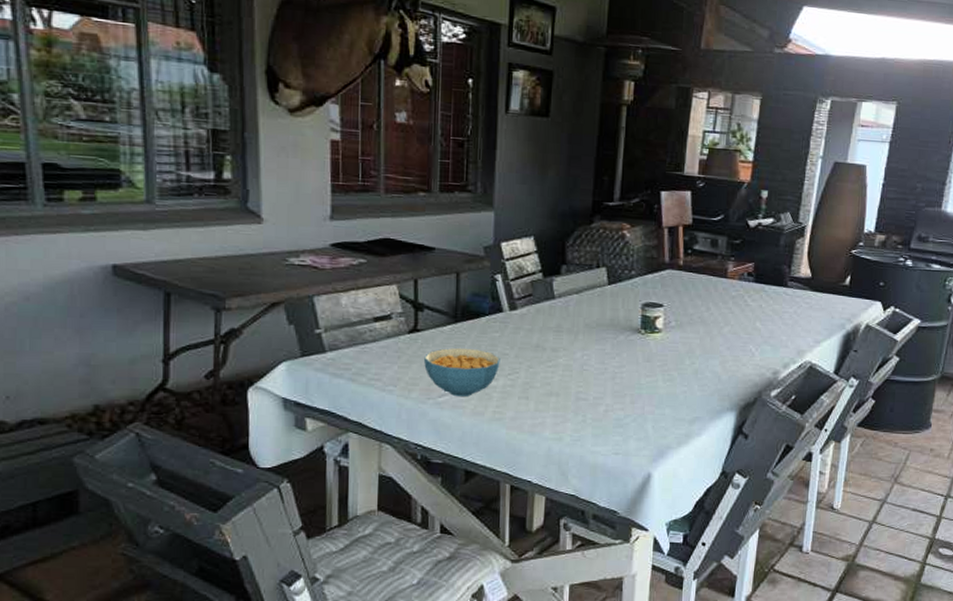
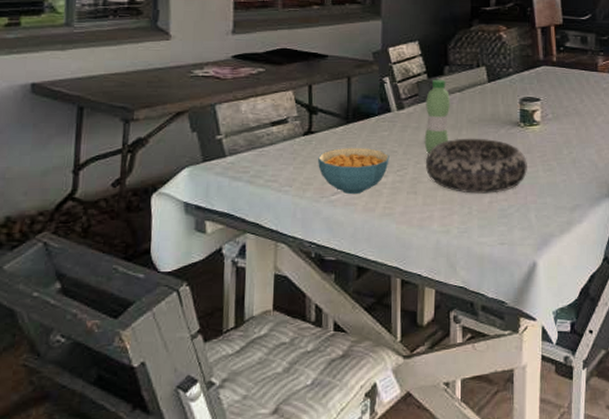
water bottle: none [537,278,567,357] -> present [424,79,451,153]
decorative bowl: none [538,342,647,402] -> present [425,138,527,194]

